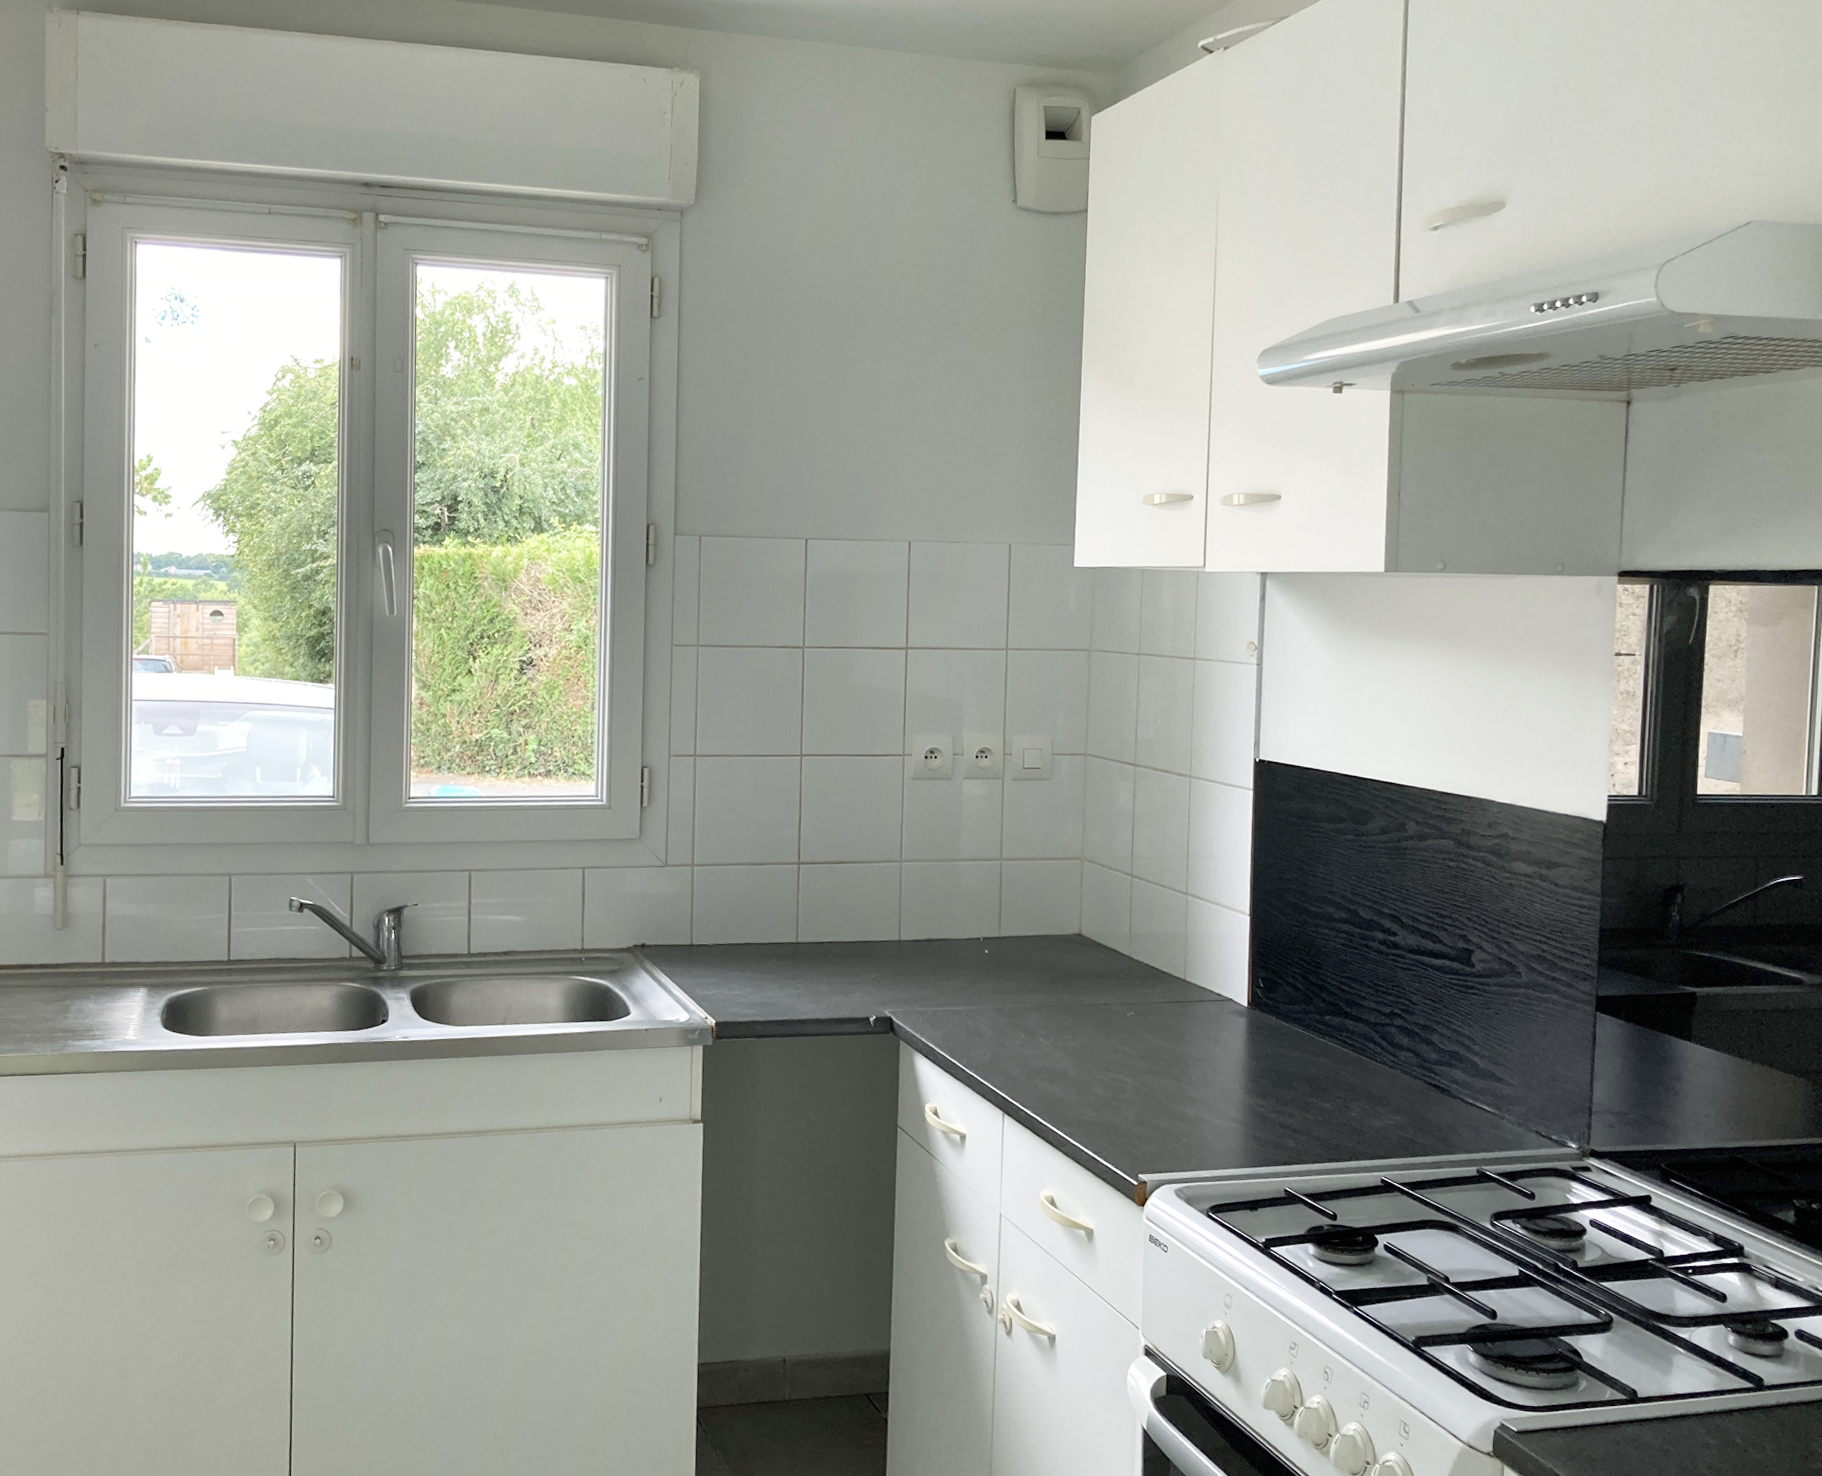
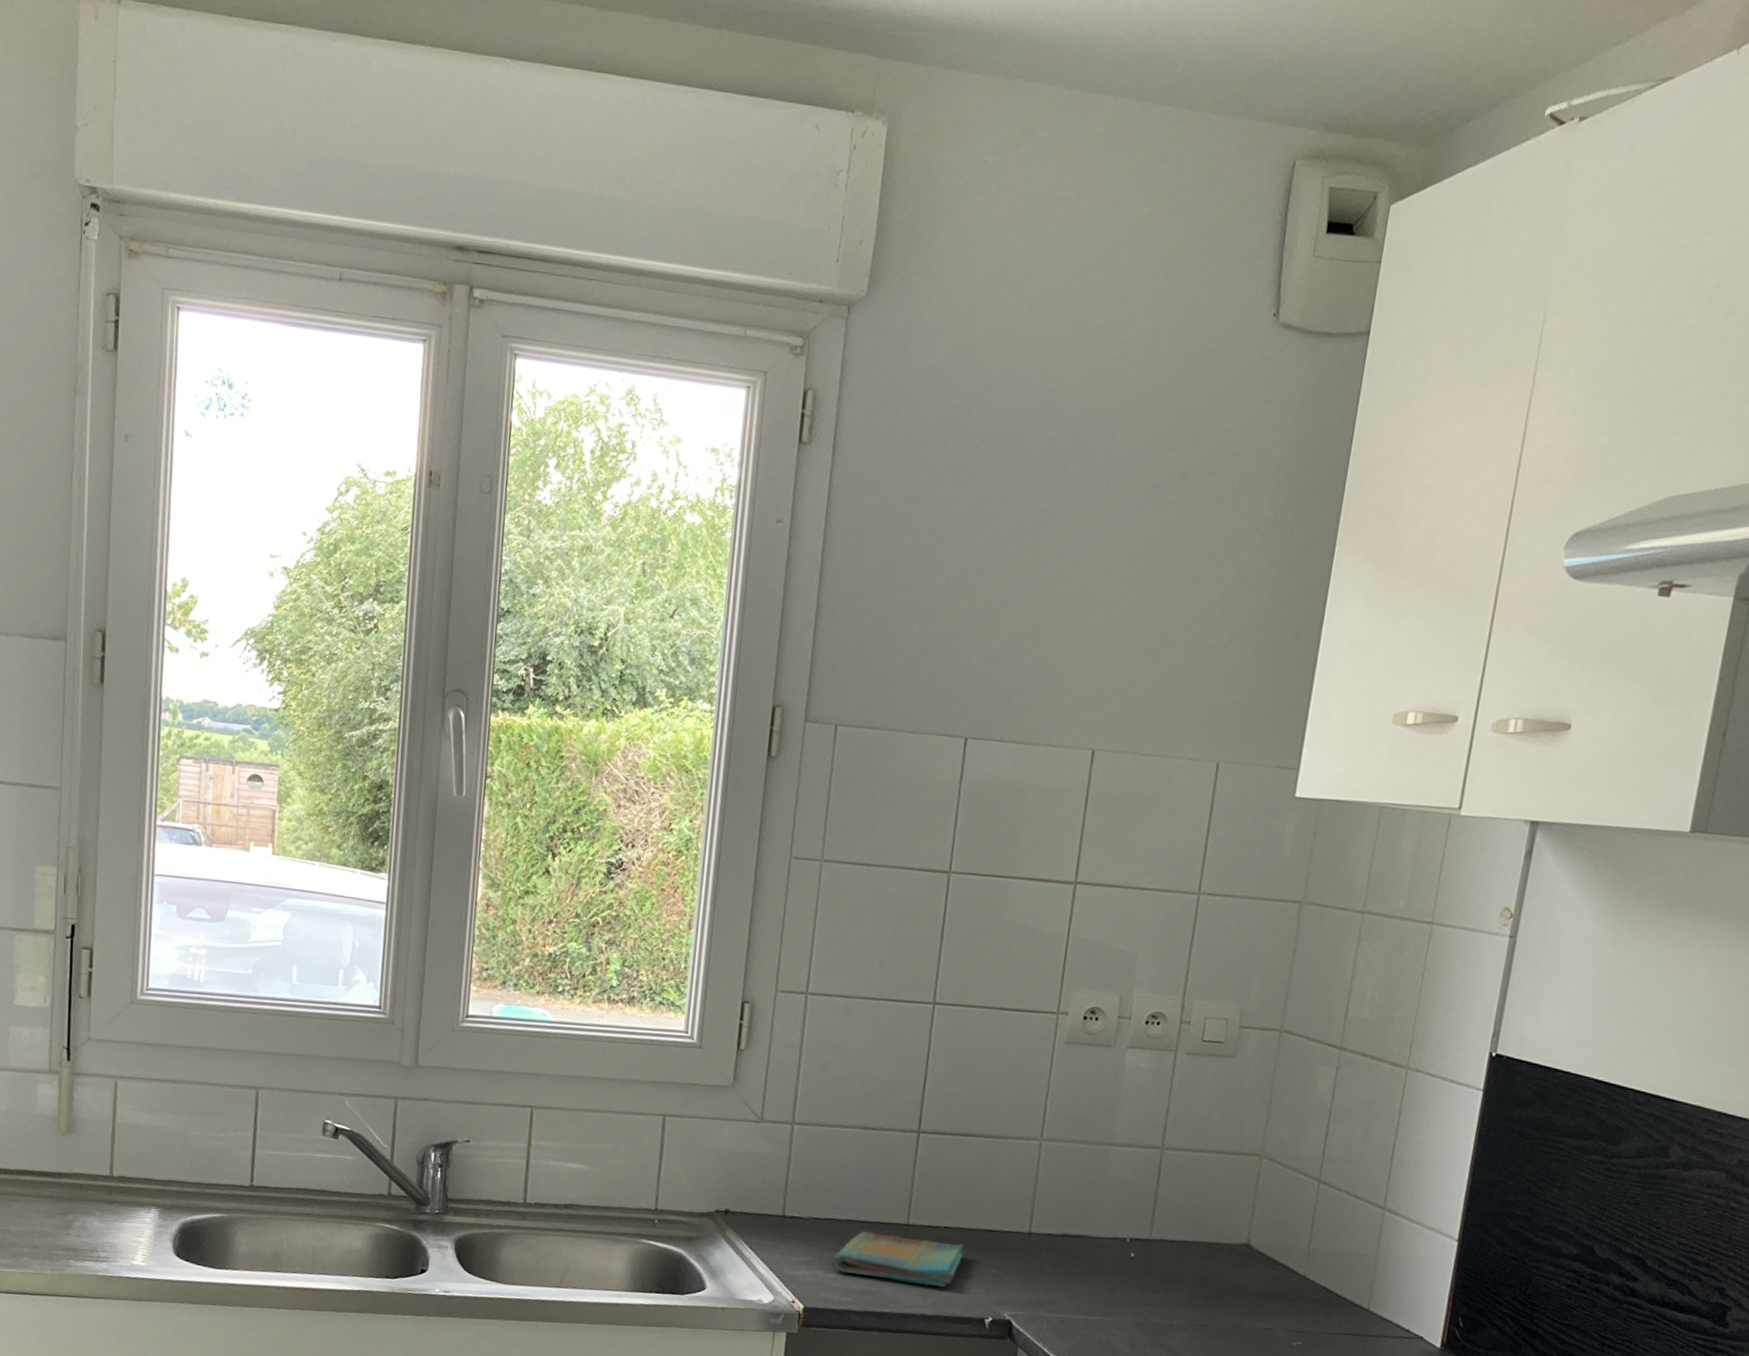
dish towel: none [736,951,847,994] -> present [831,1231,965,1288]

